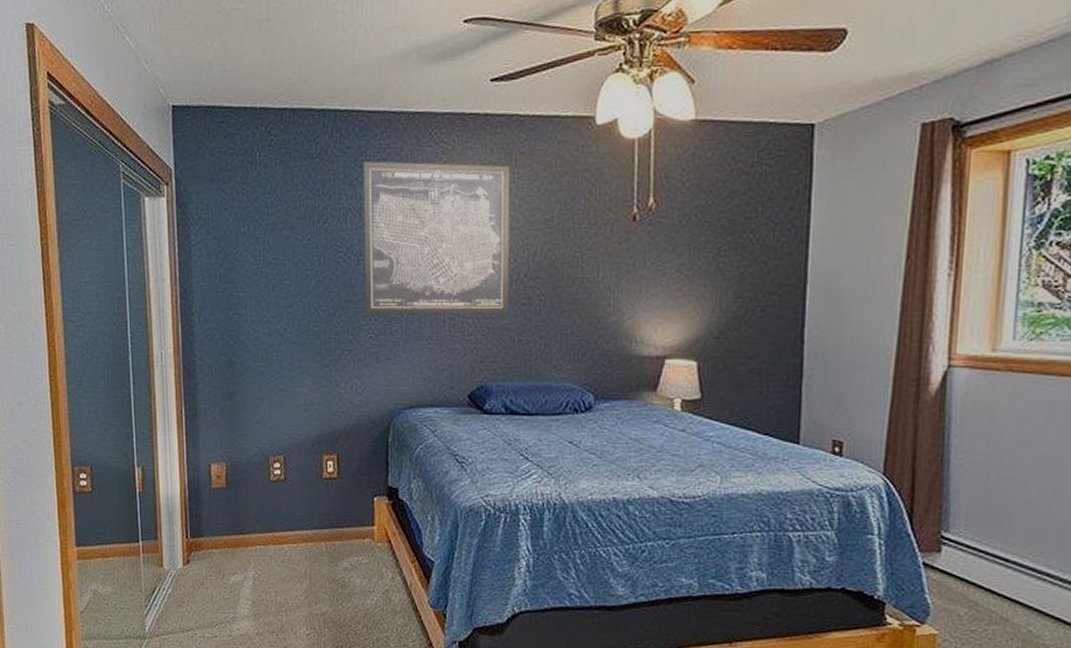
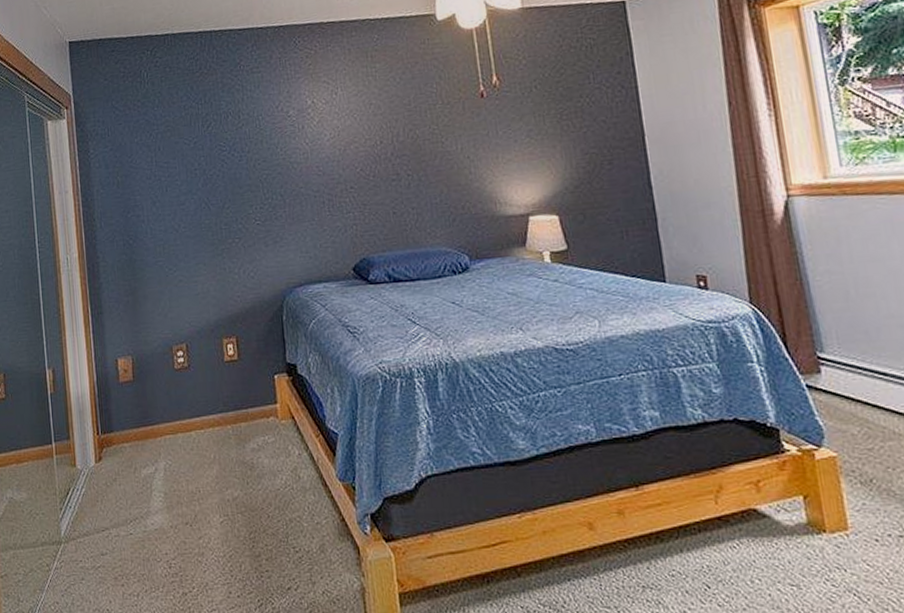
wall art: present [362,161,510,315] -> none [237,62,381,204]

